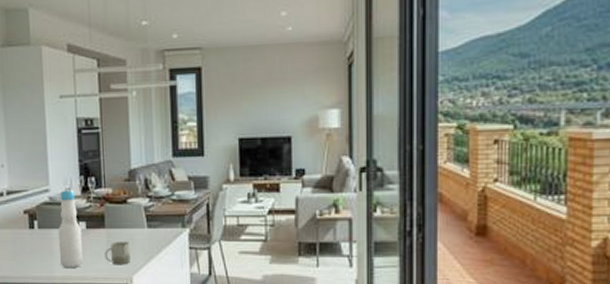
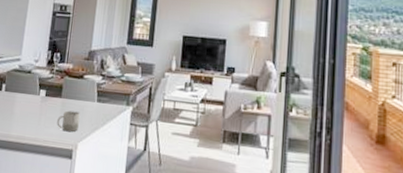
bottle: present [58,188,83,269] -> none [17,60,42,130]

